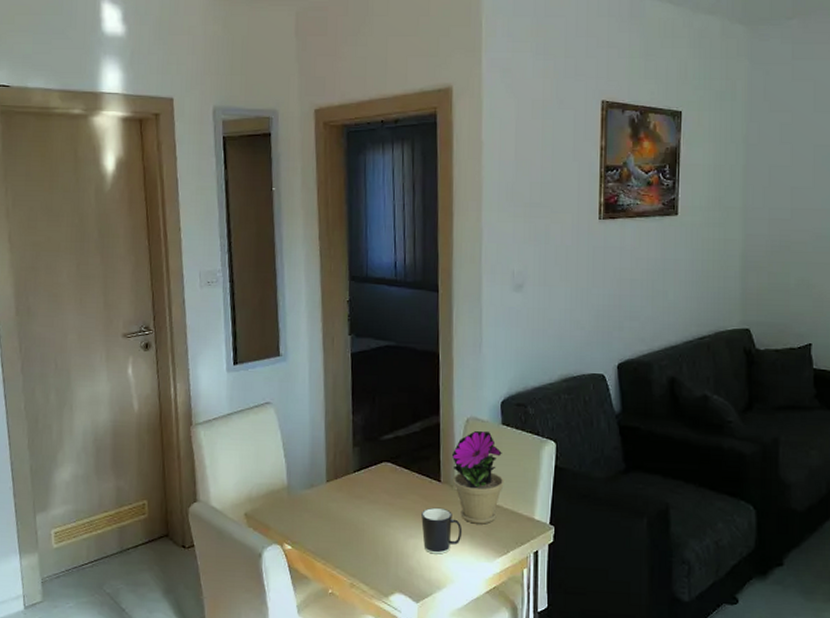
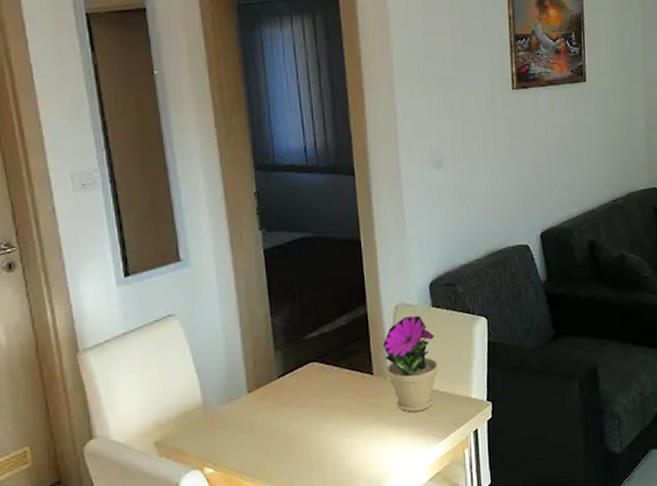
mug: present [421,507,463,555] -> none [356,401,400,451]

